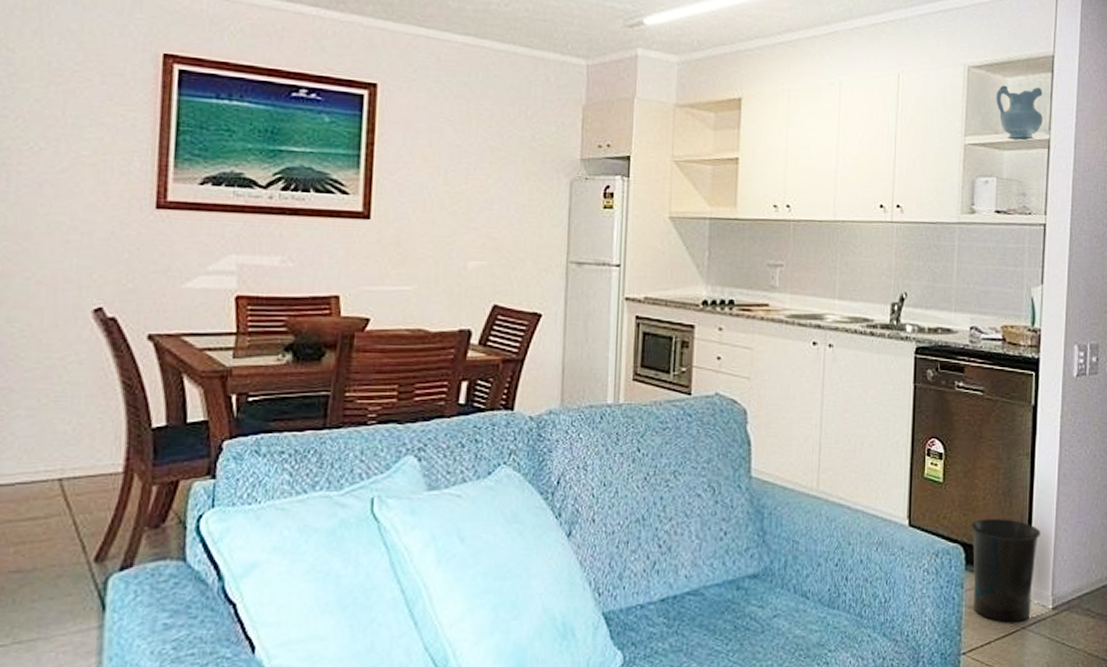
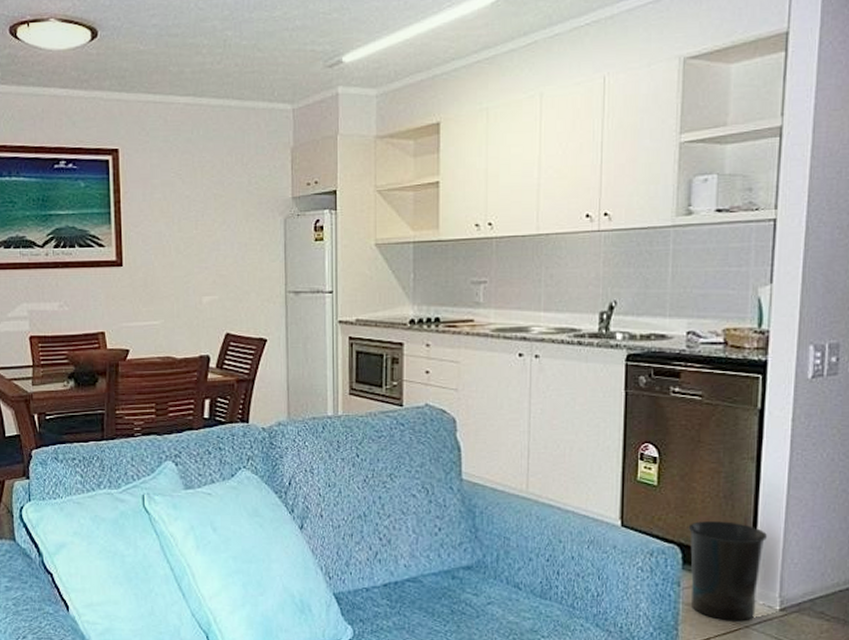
ceramic pitcher: present [996,85,1043,141] -> none [717,69,774,132]

